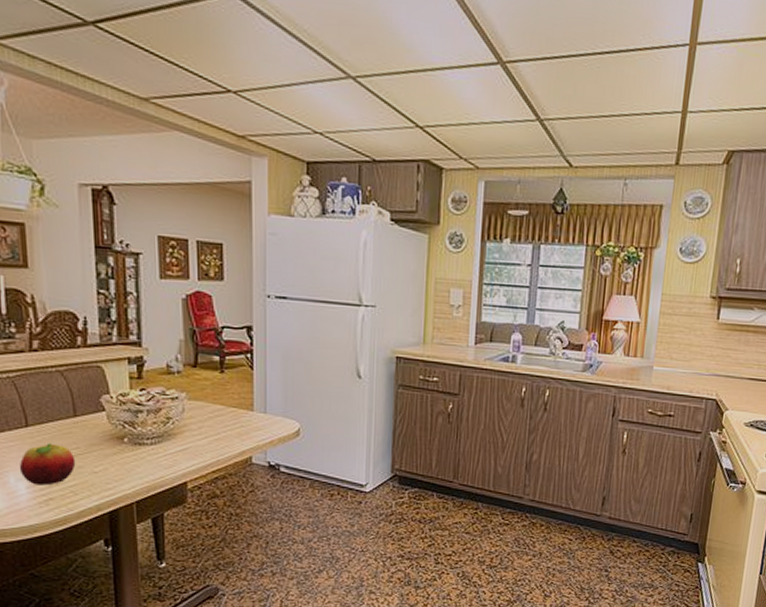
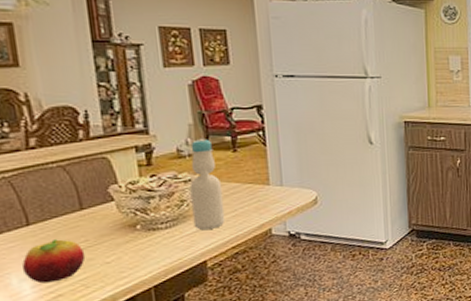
bottle: none [176,355,208,450] -> present [189,138,226,230]

